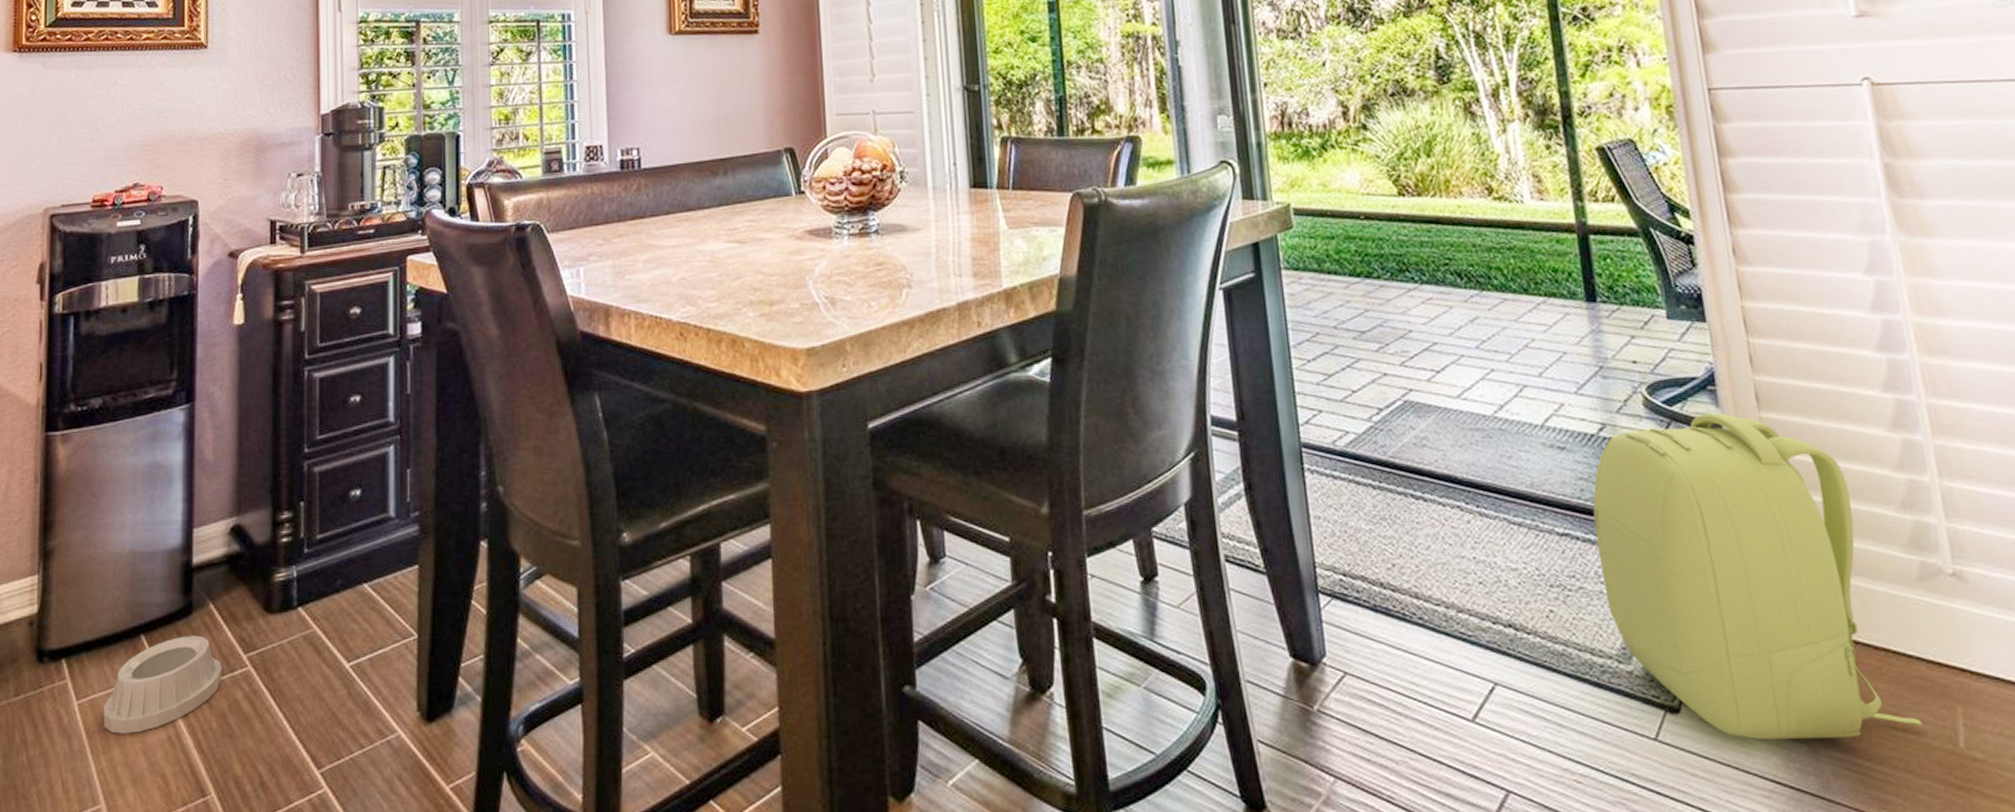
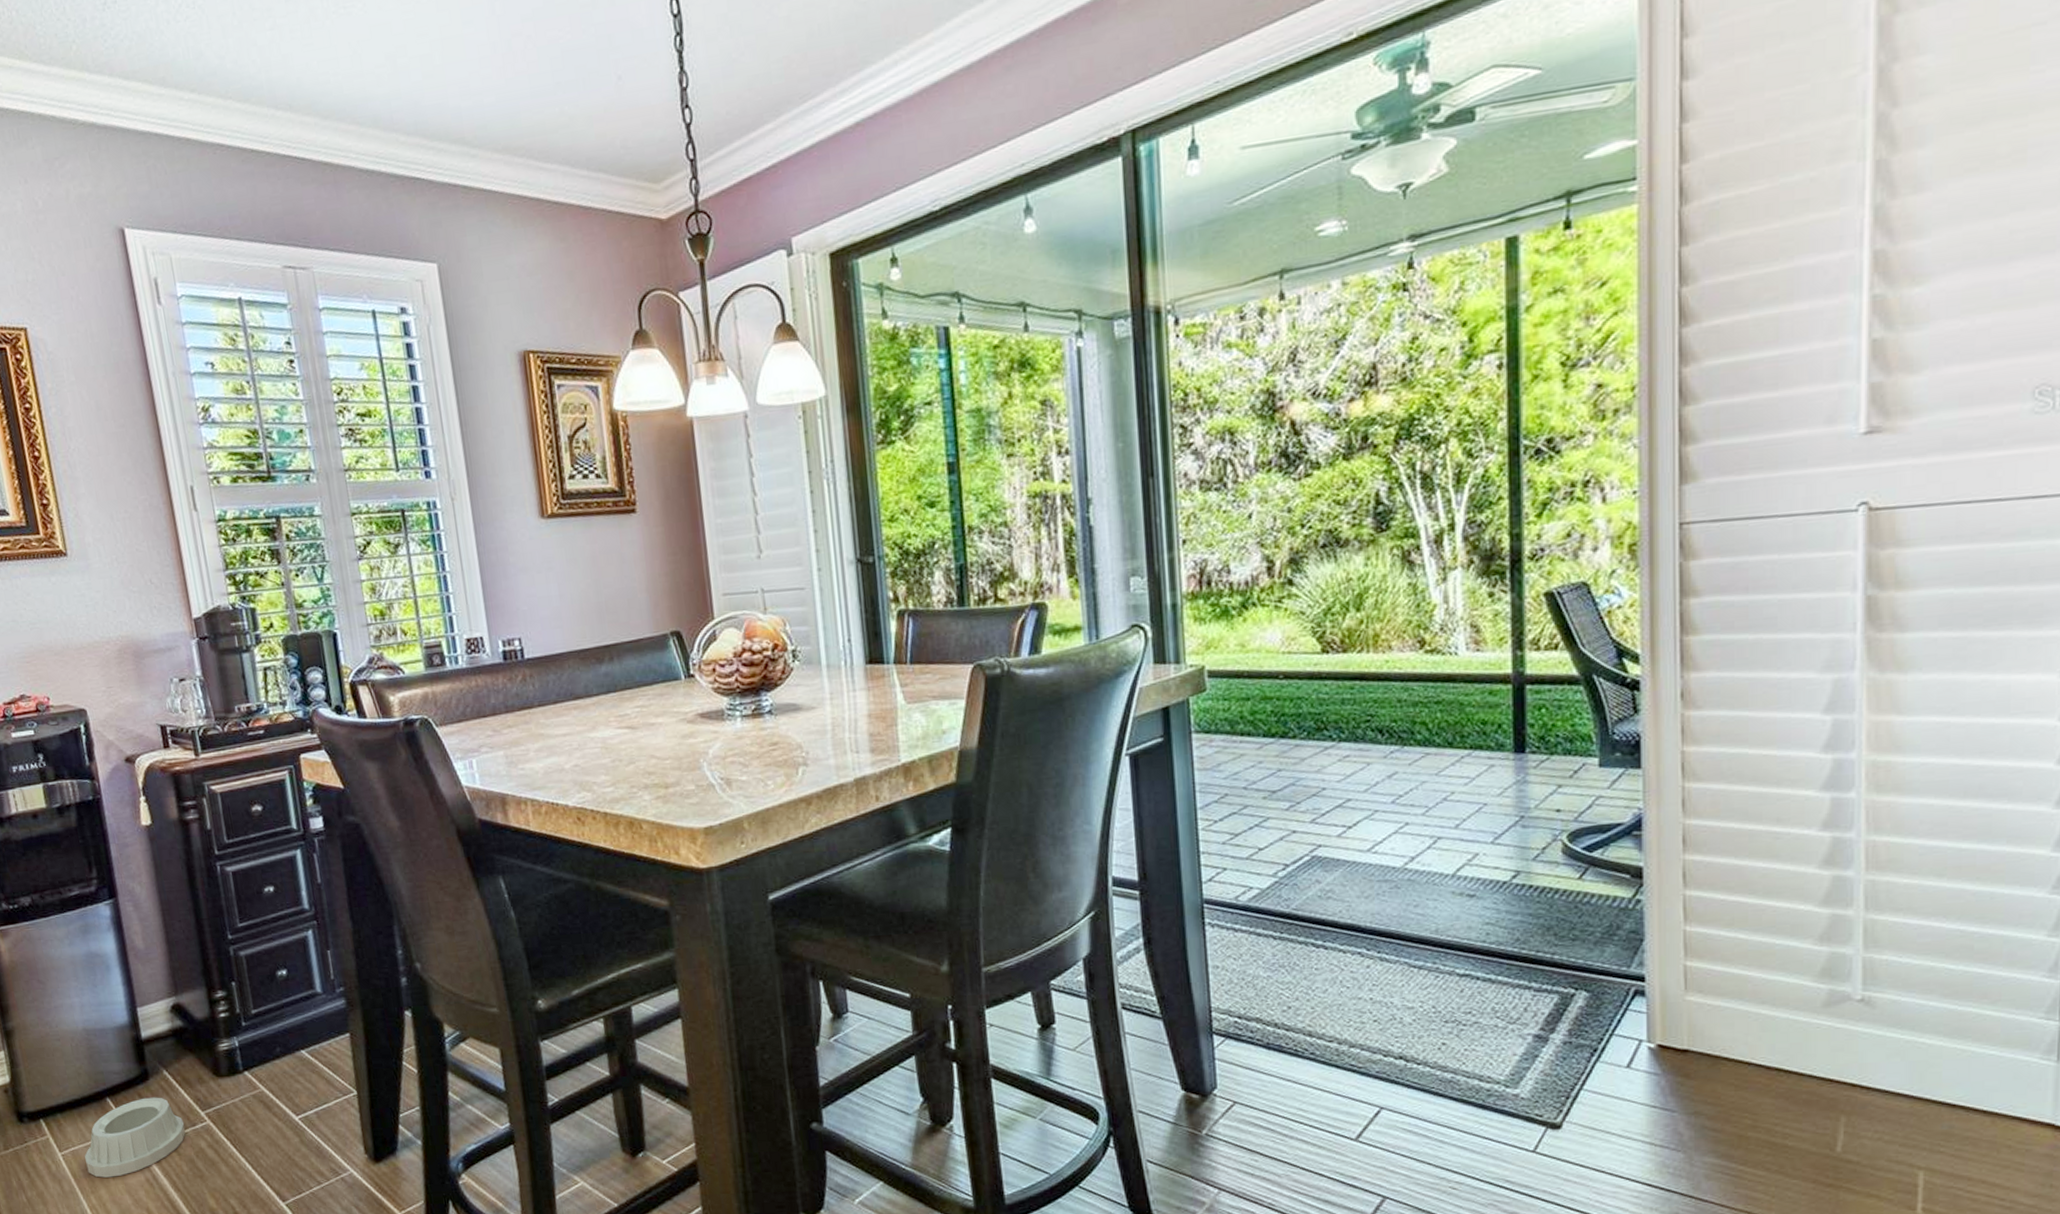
backpack: present [1593,412,1924,739] -> none [1496,856,1804,1149]

